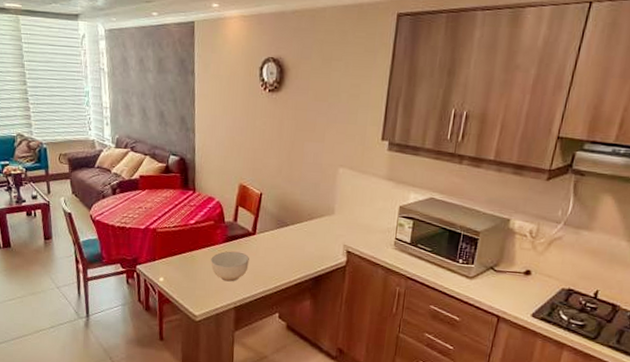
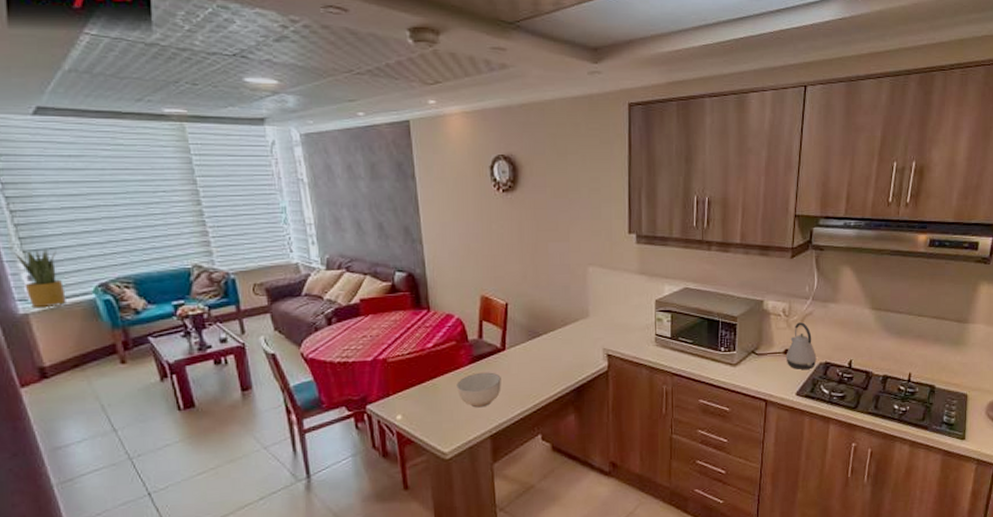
kettle: none [526,245,560,293] -> present [786,322,817,369]

